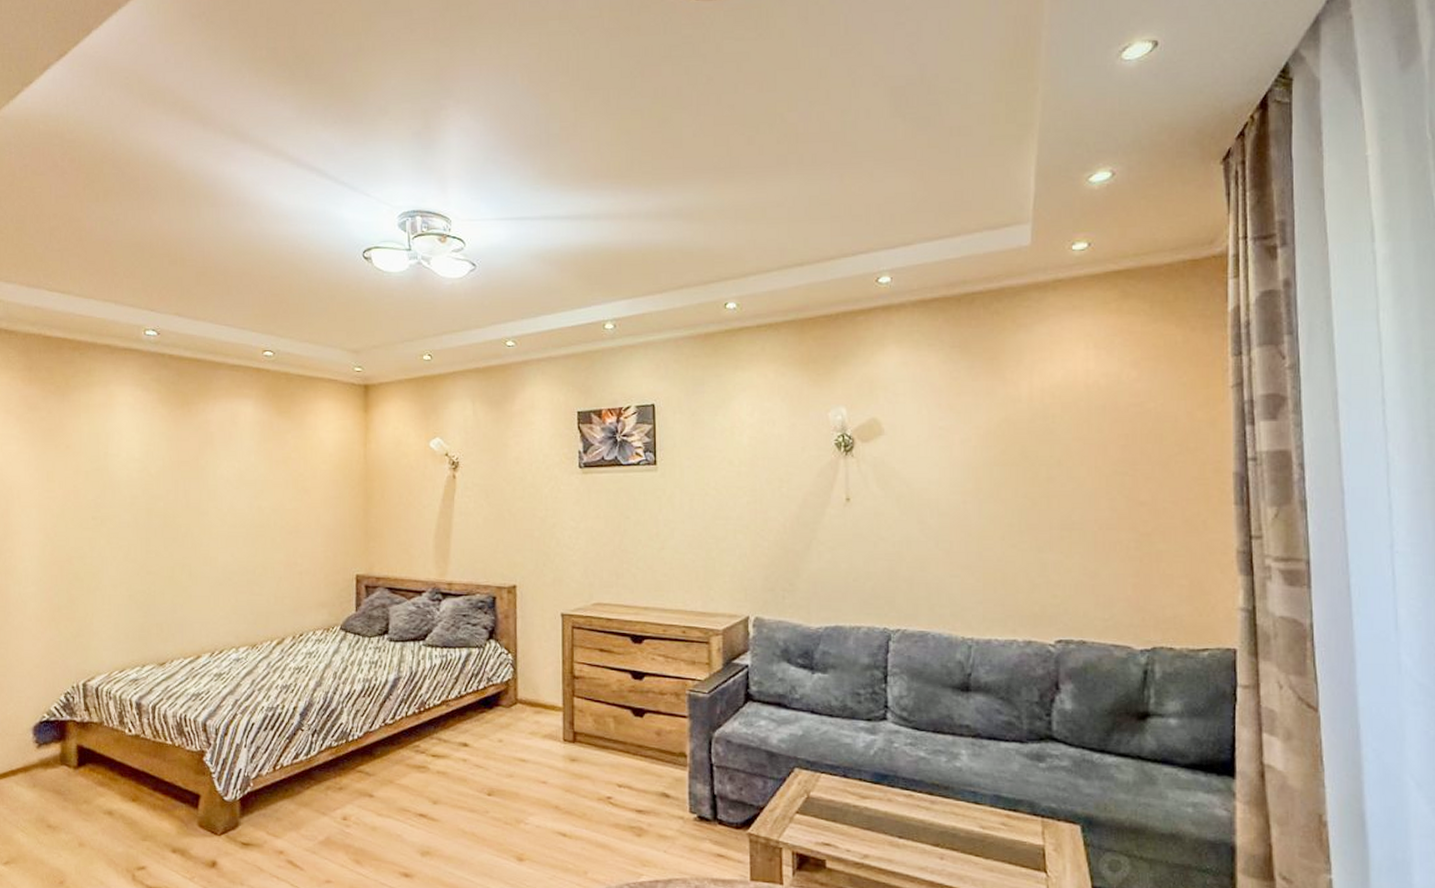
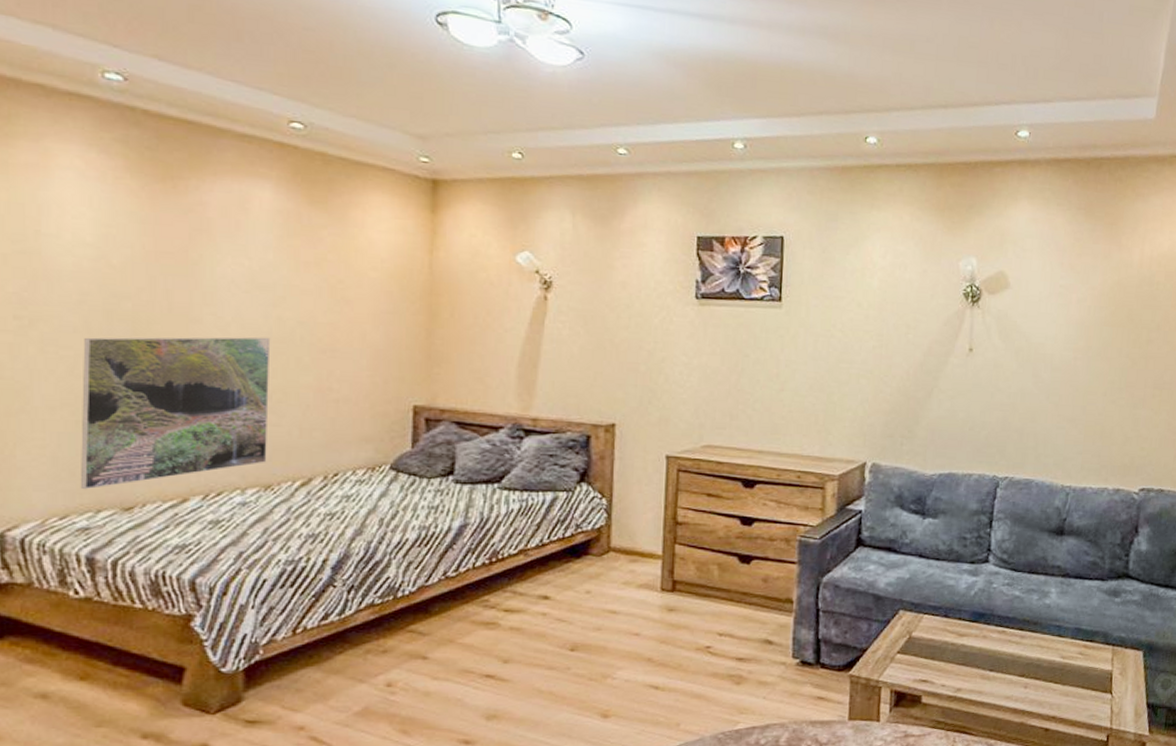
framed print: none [132,523,254,649] -> present [80,337,271,490]

